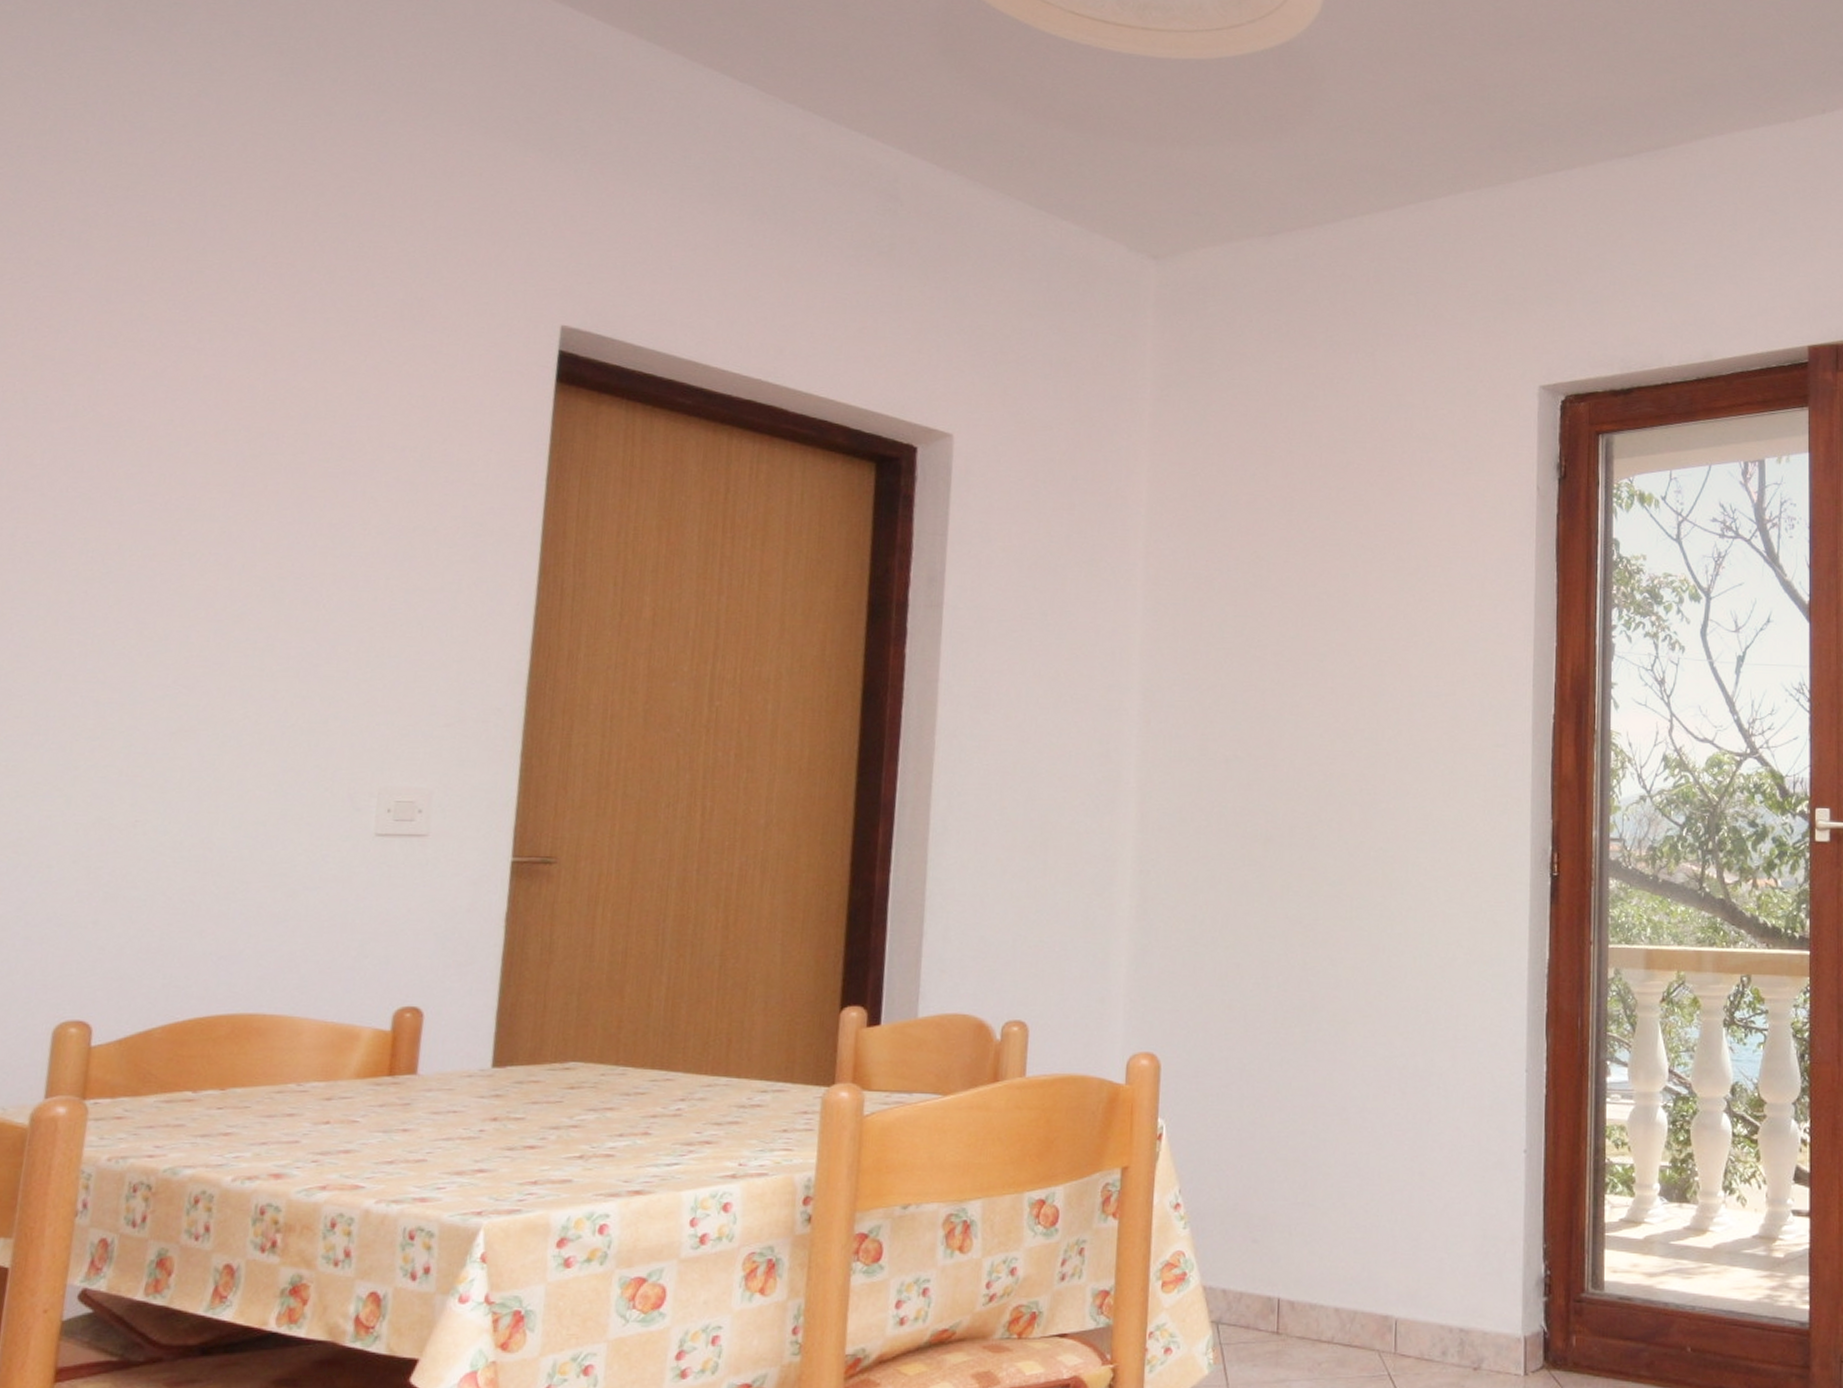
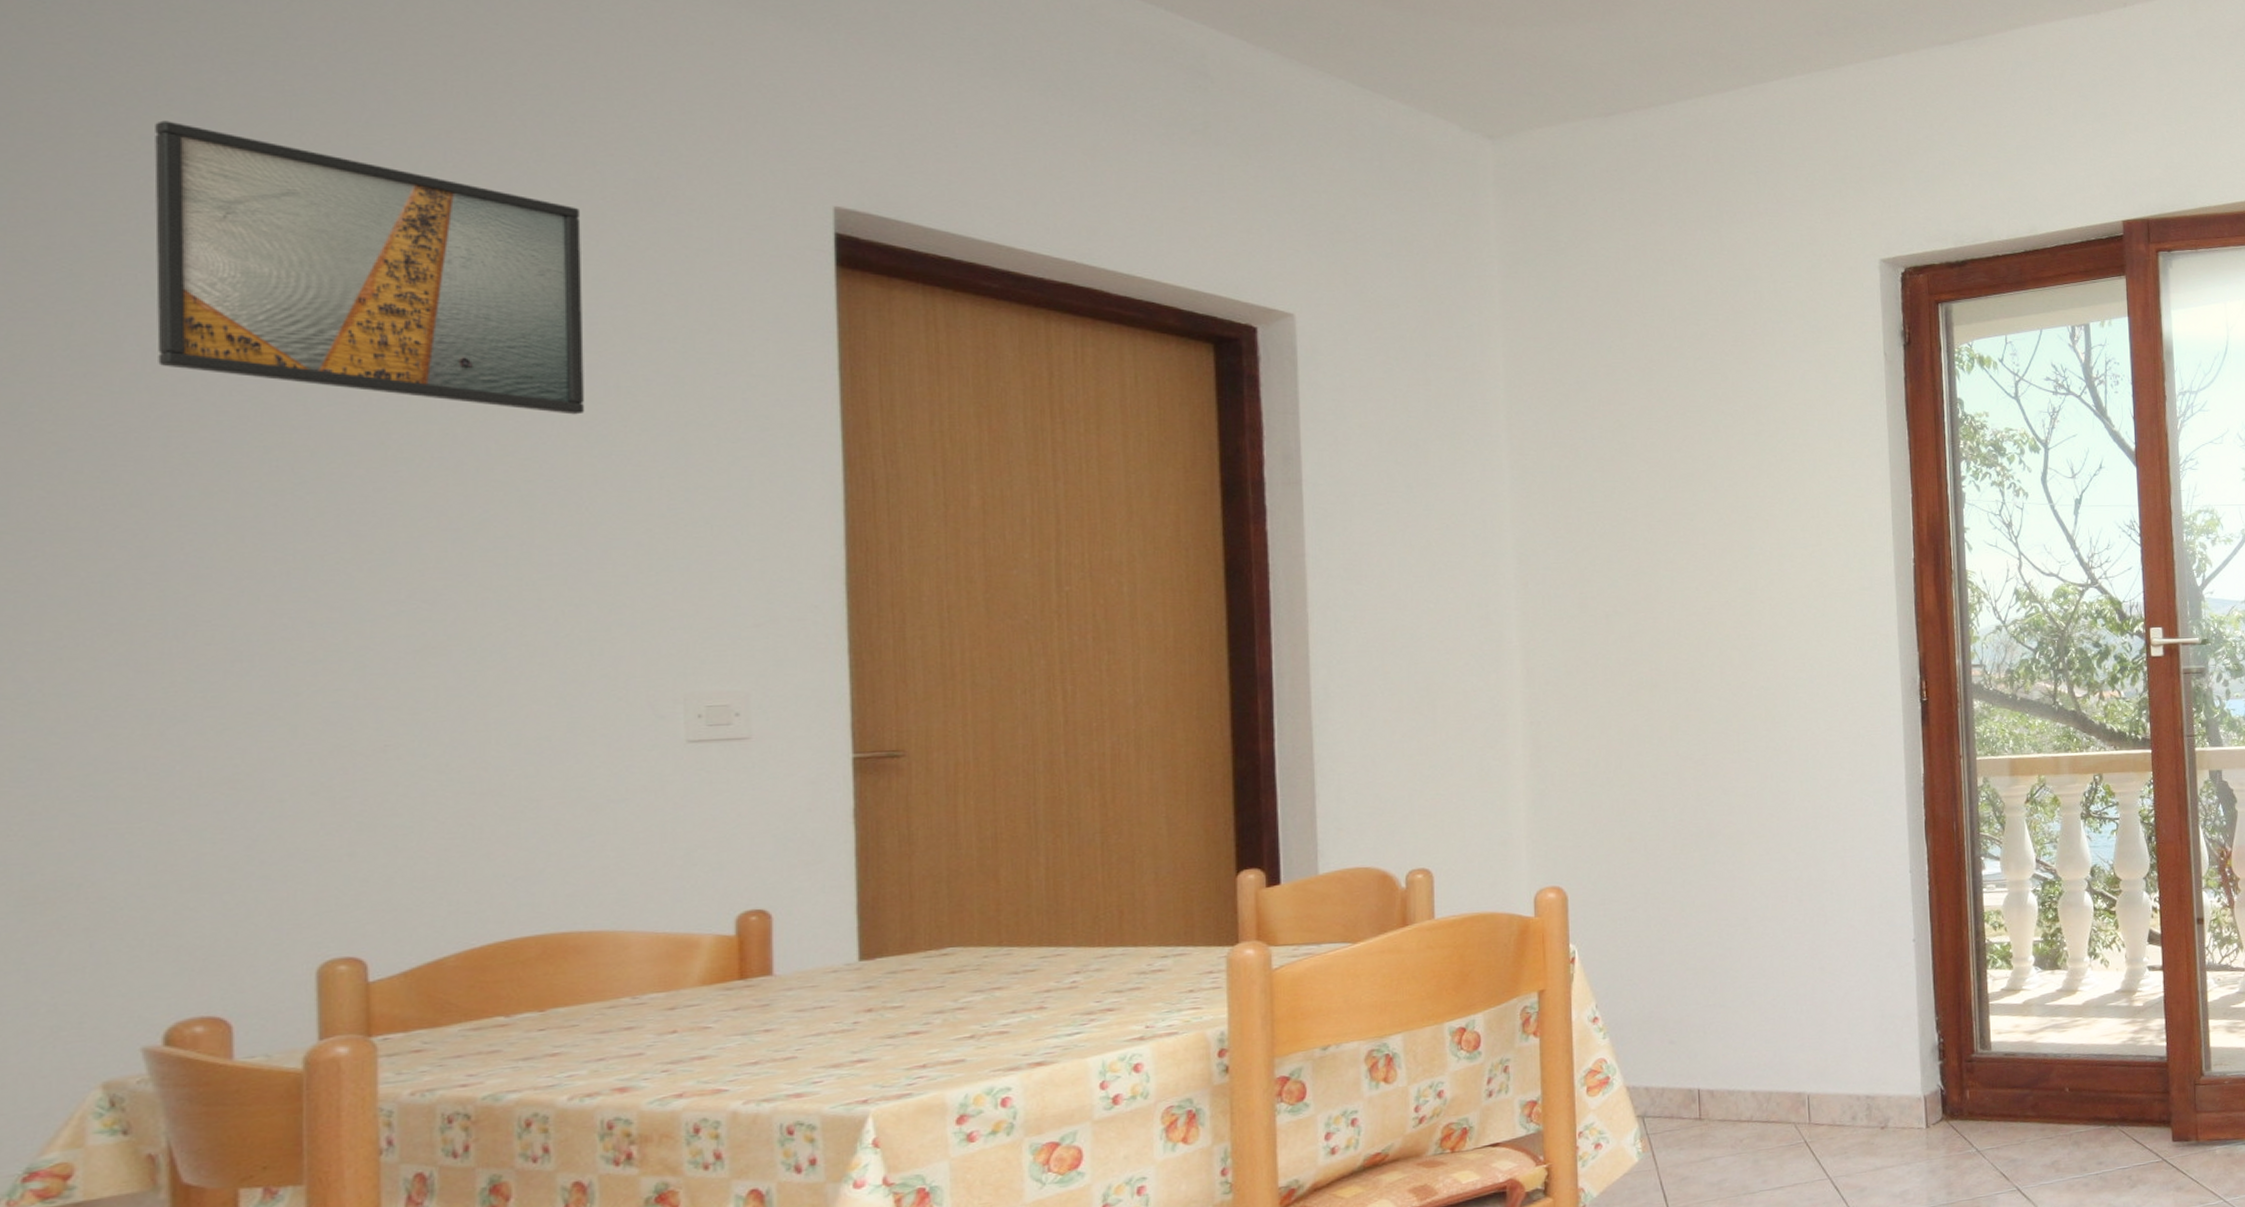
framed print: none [19,248,356,517] -> present [154,120,585,415]

